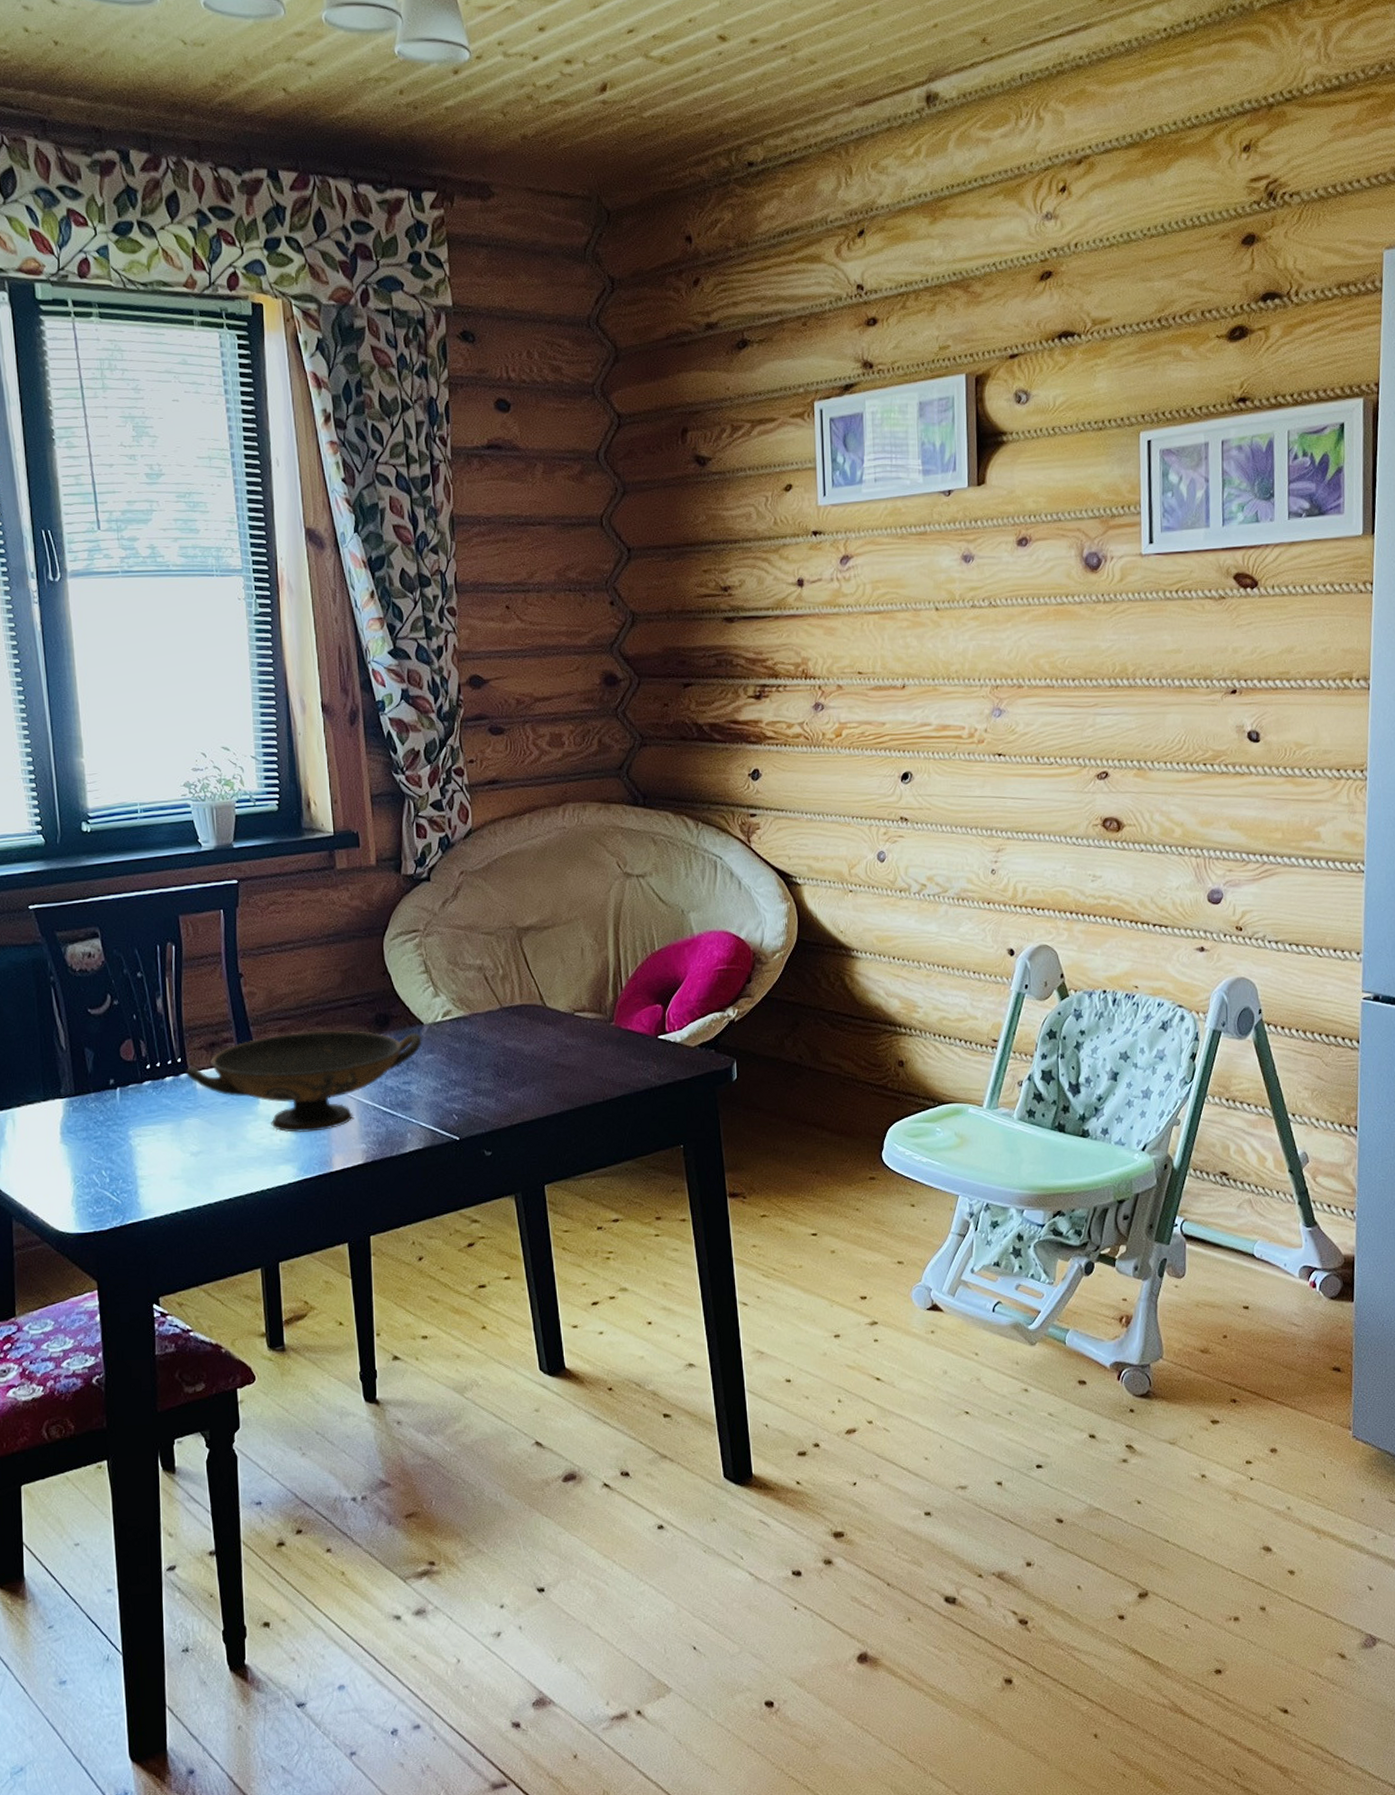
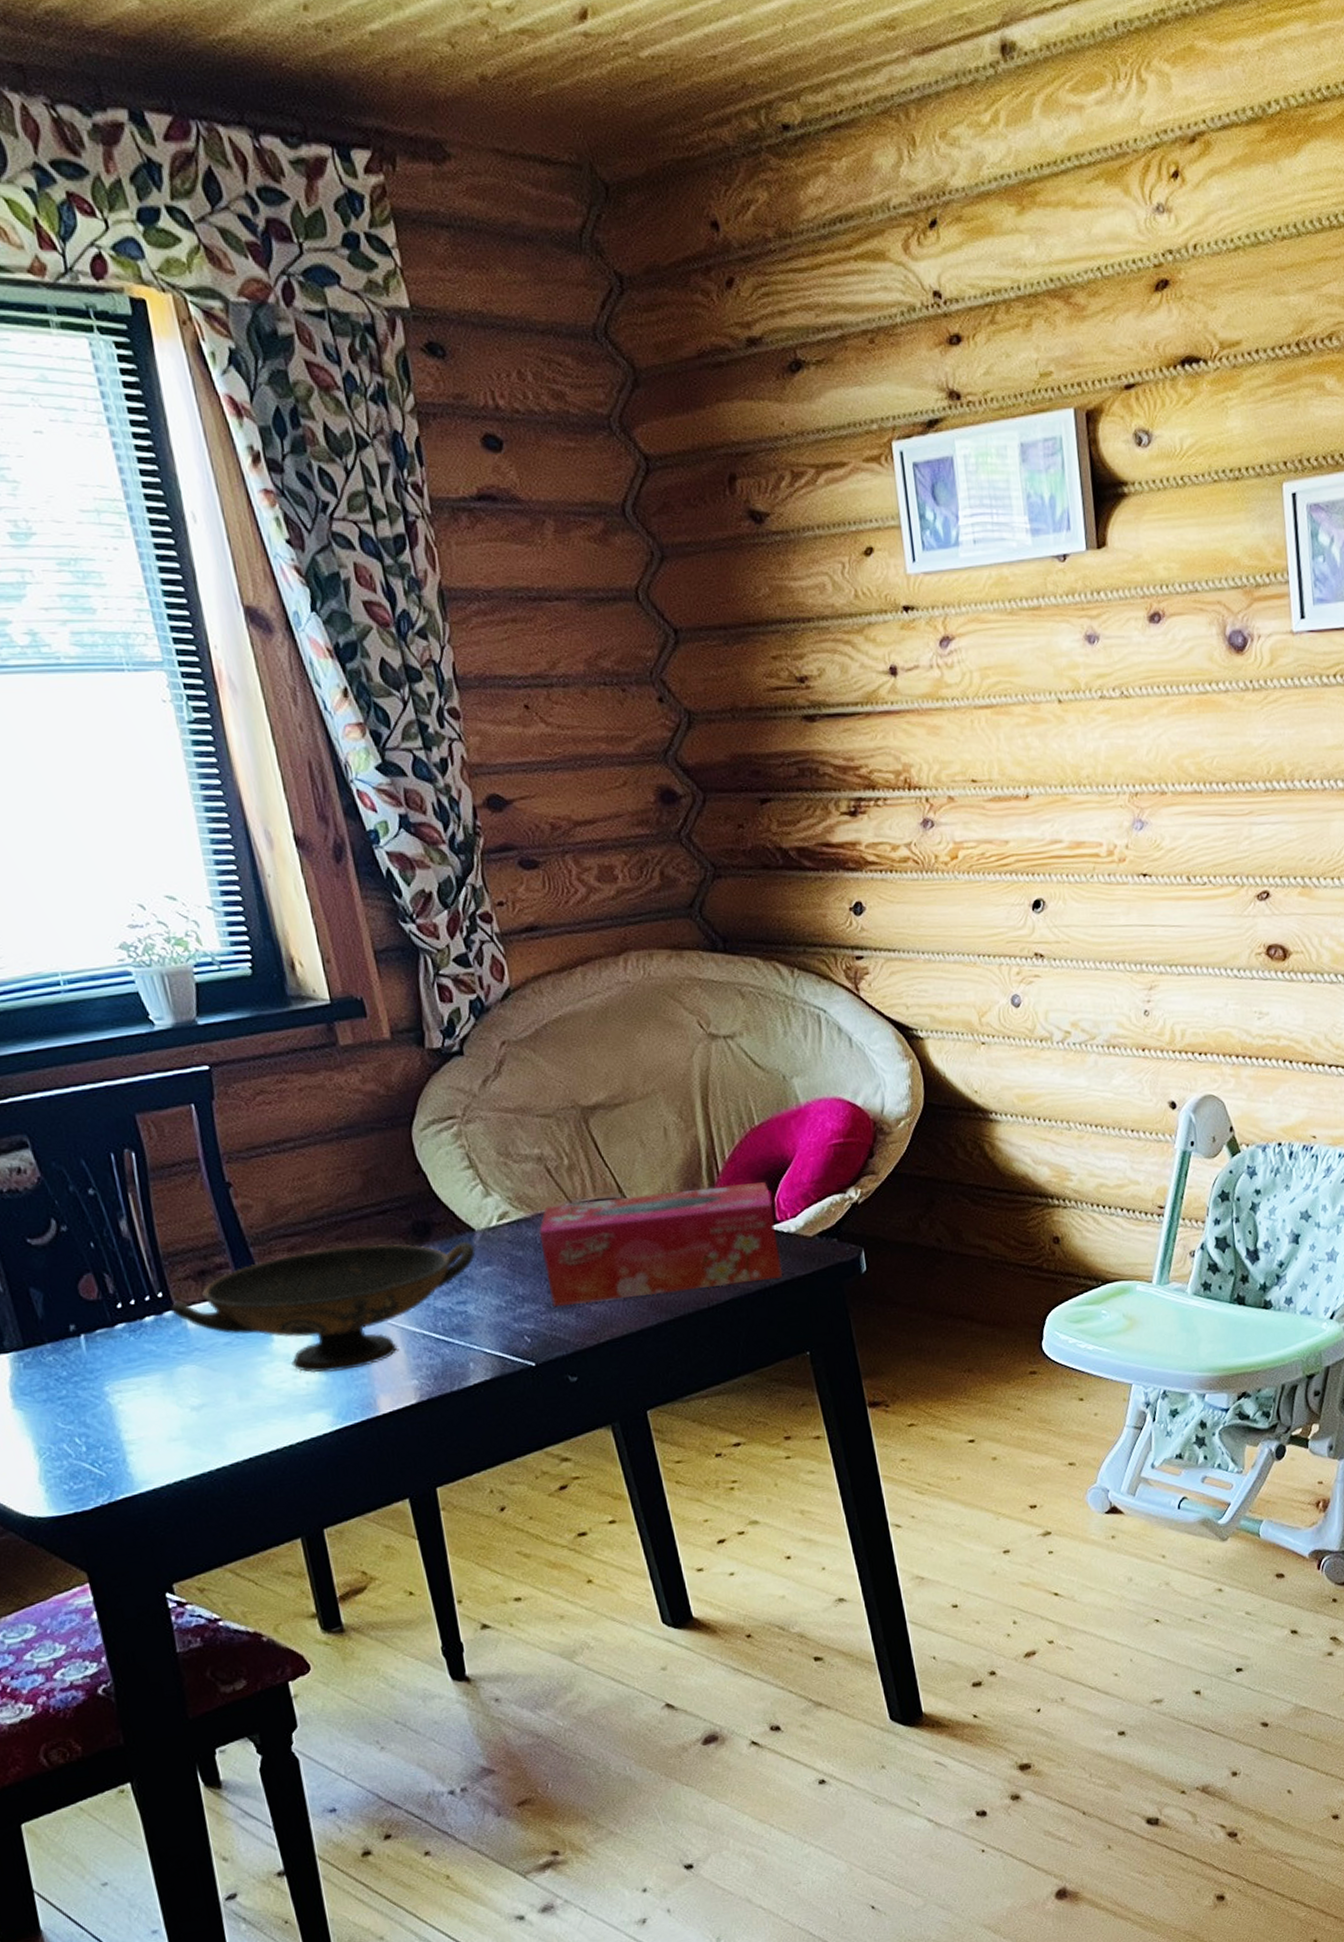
tissue box: none [473,998,667,1092] -> present [538,1182,783,1308]

